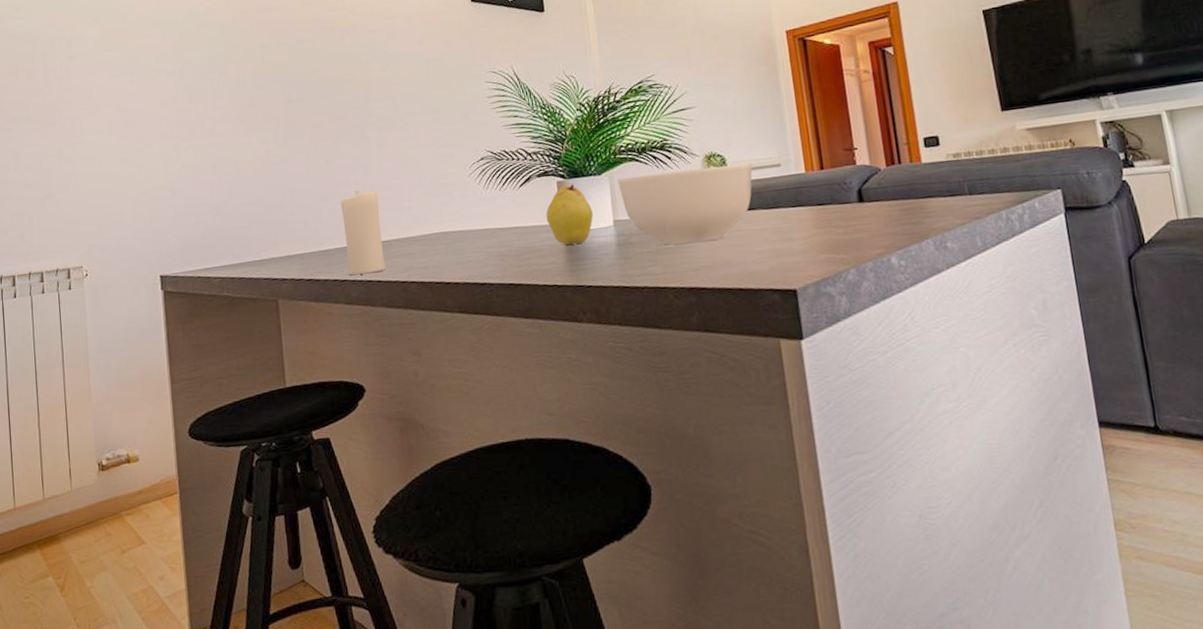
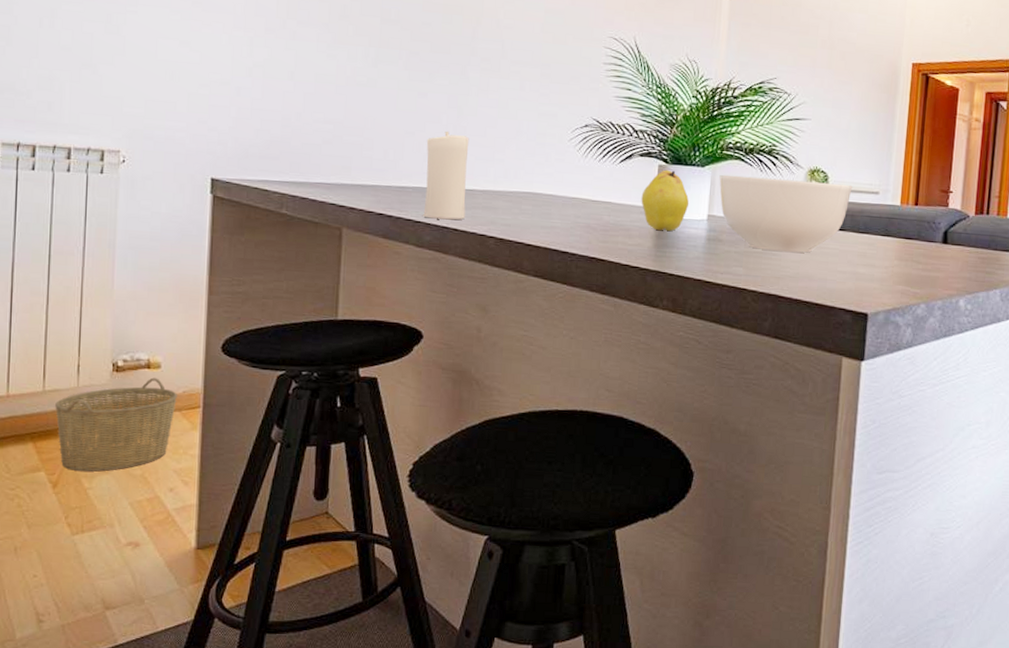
basket: none [55,471,156,572] -> present [55,377,177,472]

